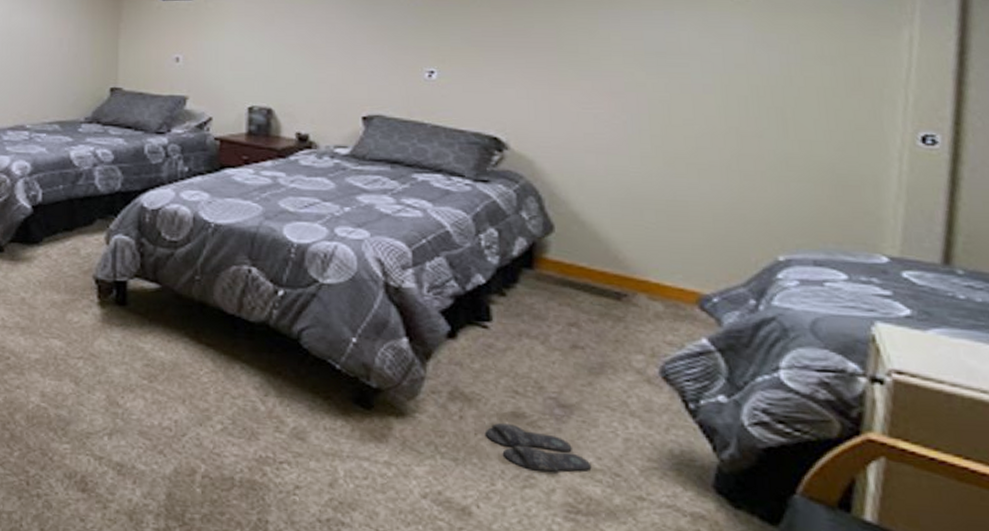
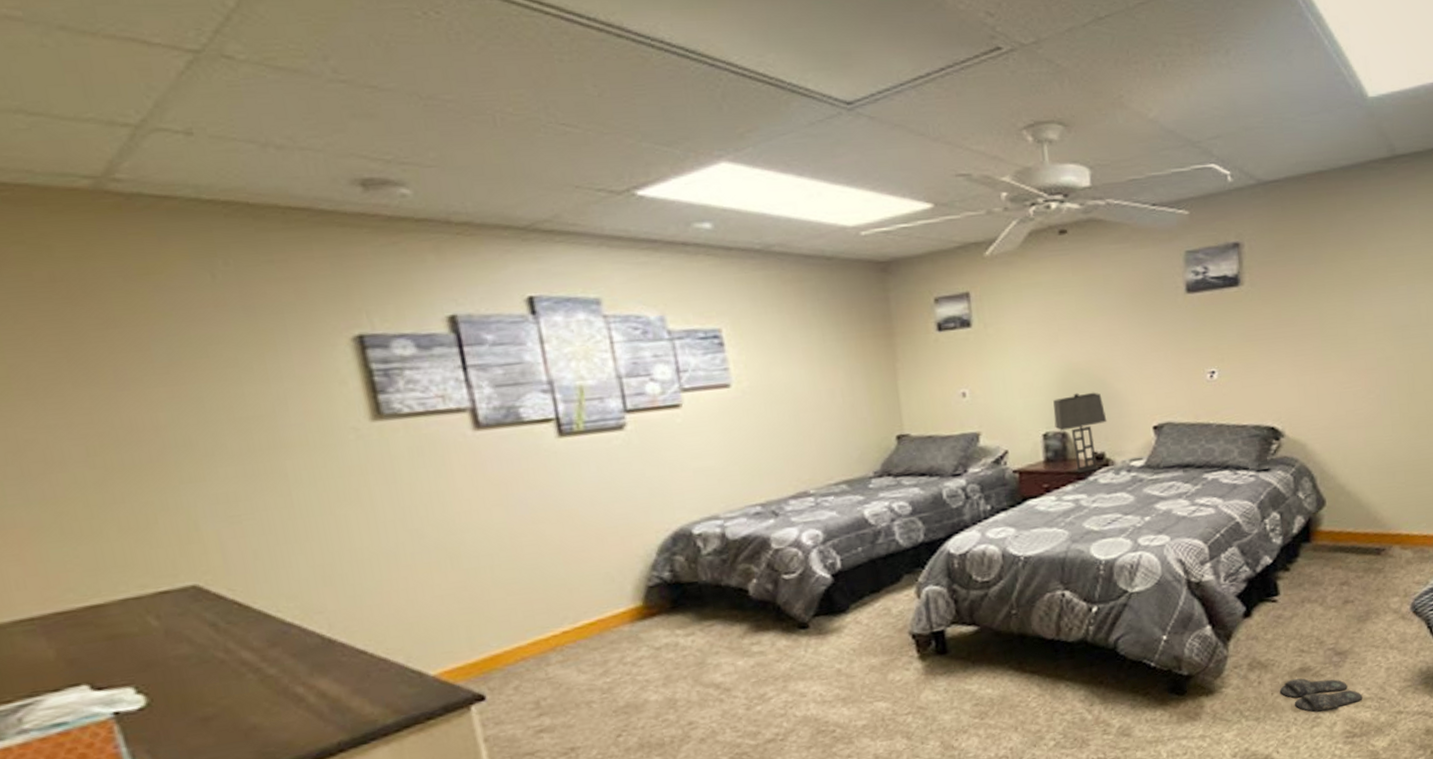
table lamp: none [261,73,315,151] -> present [1053,392,1107,473]

